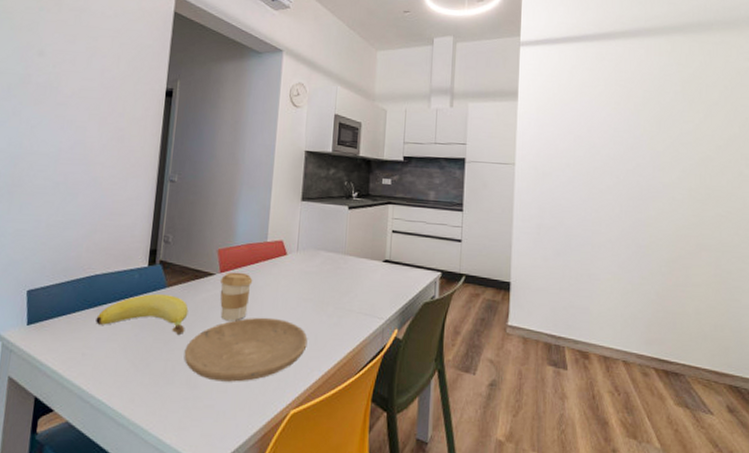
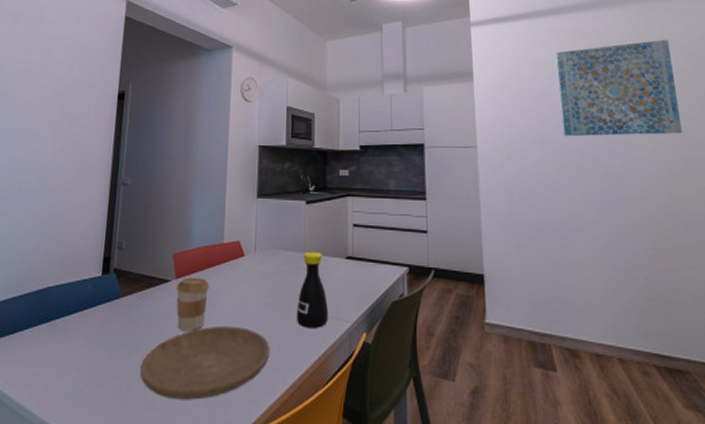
banana: present [96,294,189,335] -> none [48,305,144,348]
bottle: none [333,253,364,323] -> present [296,251,328,328]
wall art: none [597,71,708,163] -> present [555,39,683,137]

